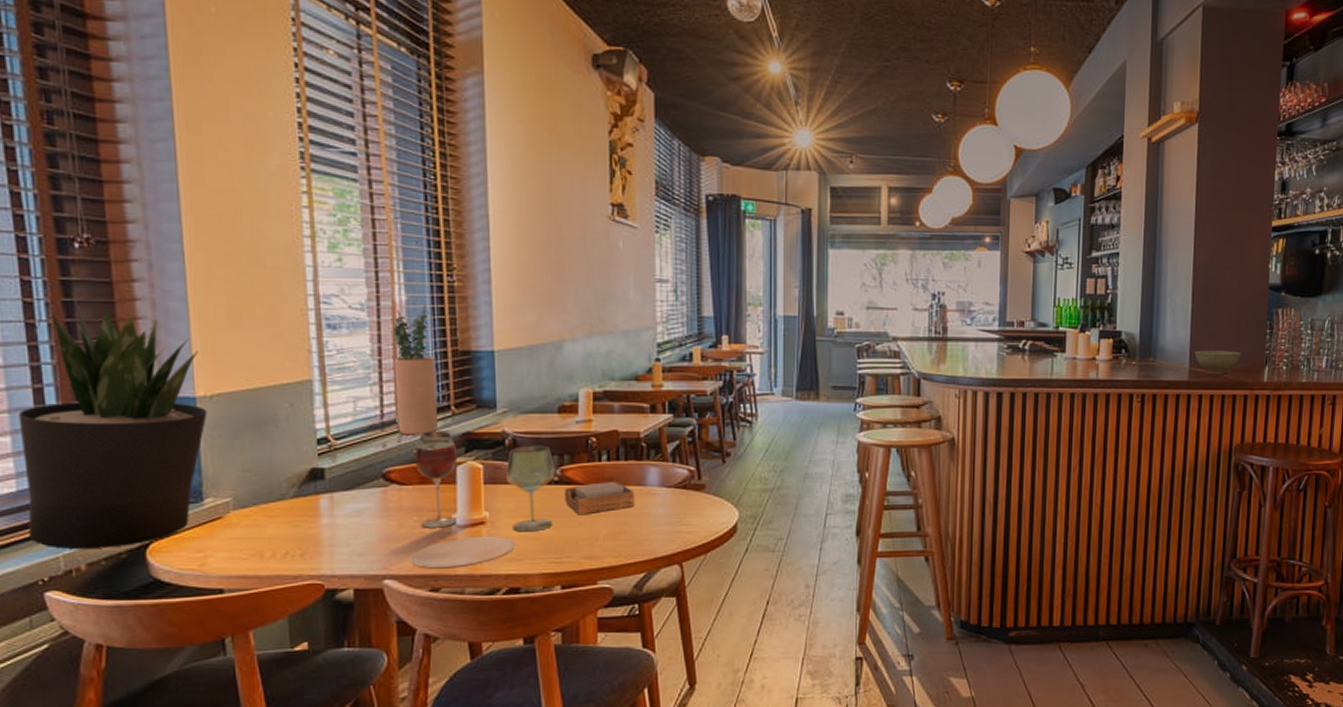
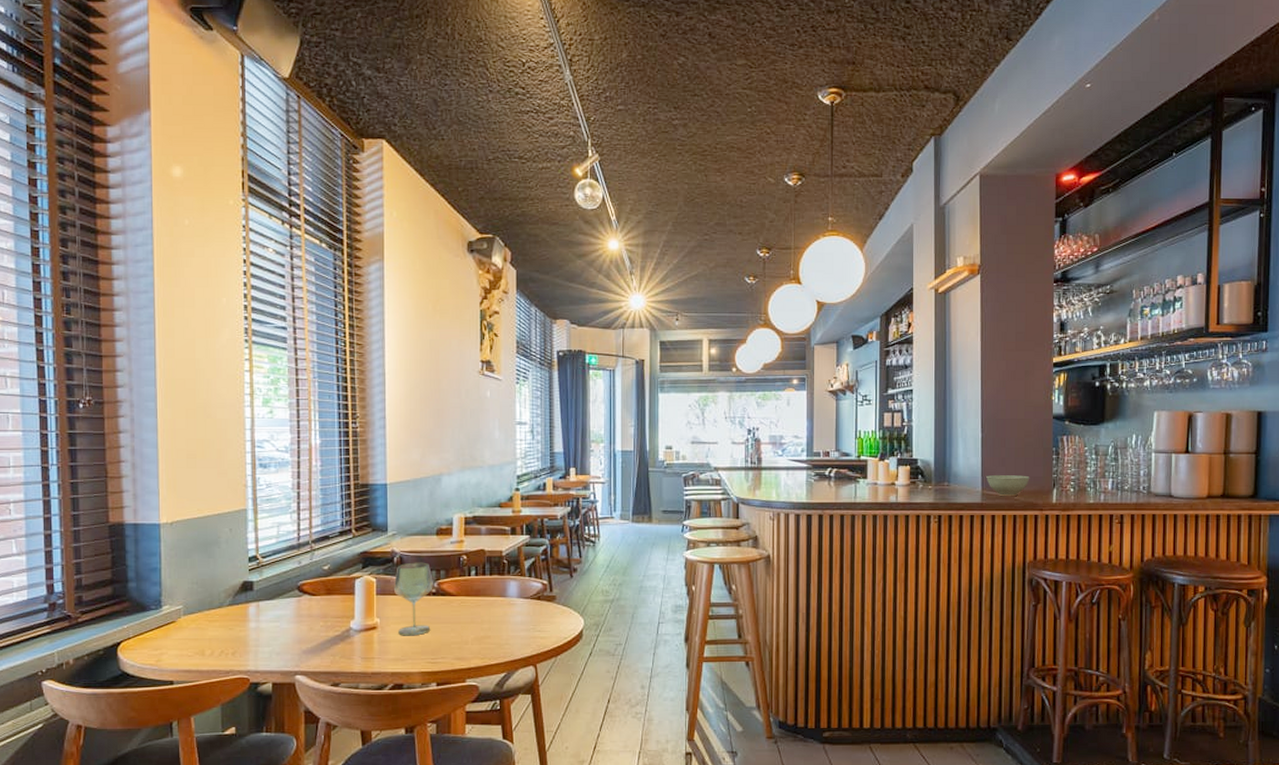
planter: present [18,291,207,549] -> none [32,441,168,646]
vase: present [394,305,438,435] -> none [309,447,341,554]
plate: present [409,536,516,570] -> none [316,639,401,668]
wineglass: present [414,431,458,528] -> none [322,550,357,632]
napkin holder: present [565,481,634,515] -> none [441,592,497,622]

